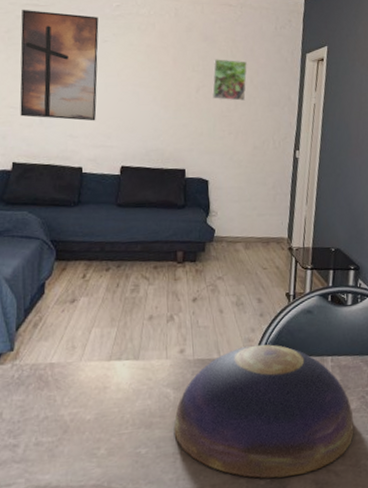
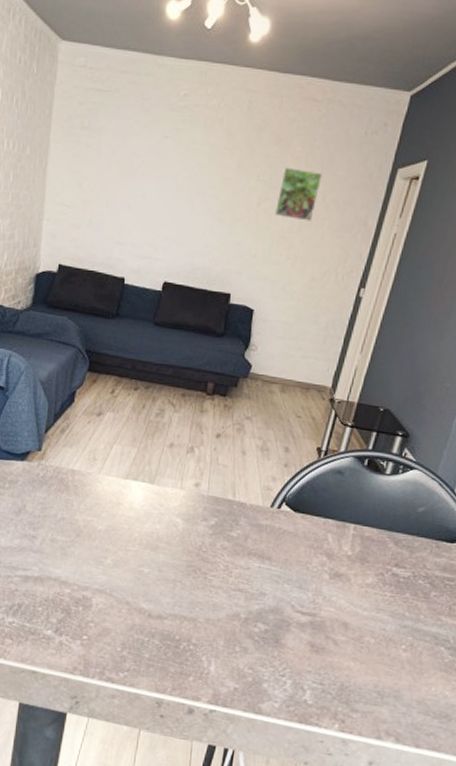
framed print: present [20,9,99,121] -> none [71,94,163,229]
decorative bowl: present [173,344,354,479] -> none [177,493,367,634]

